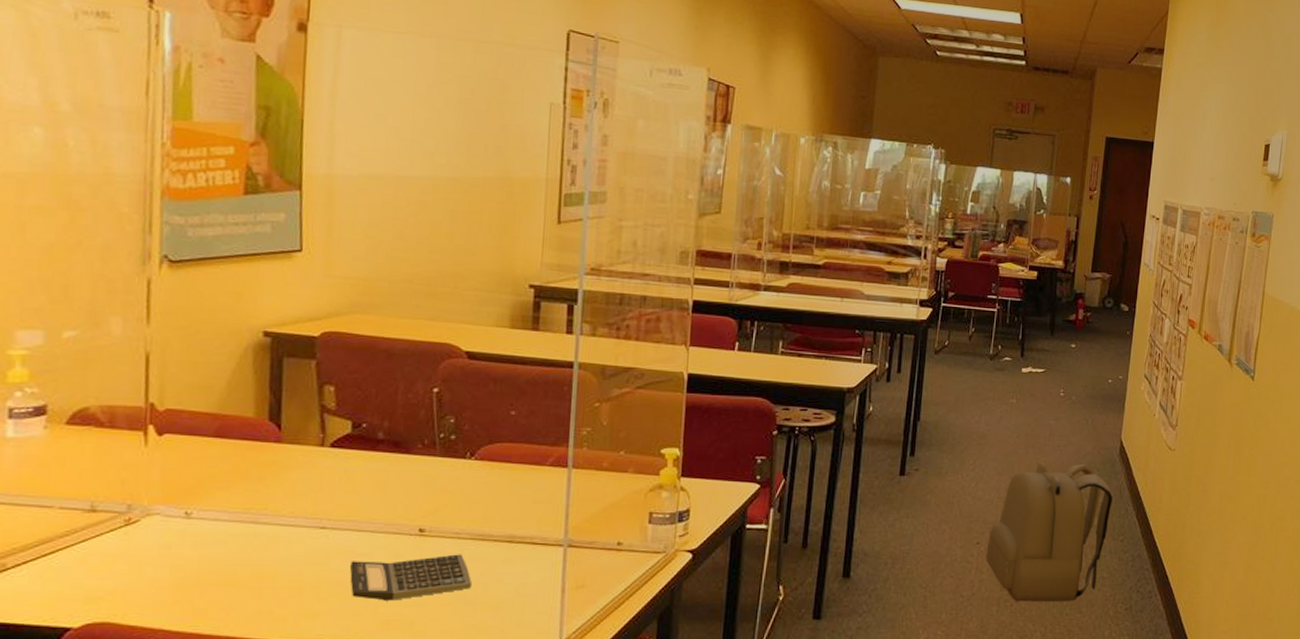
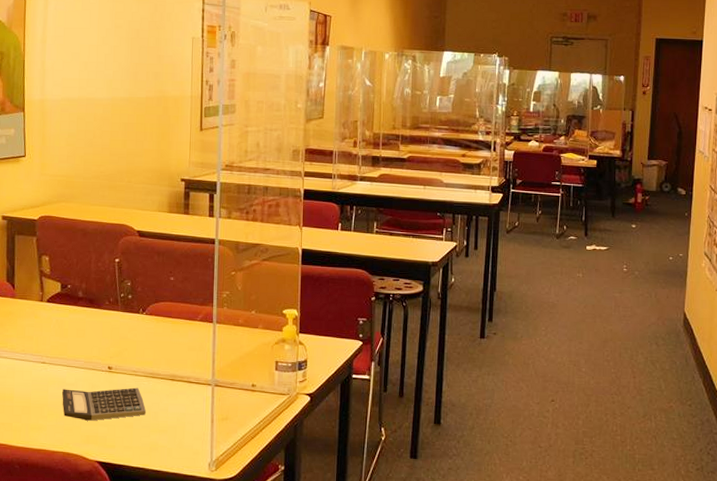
books: present [961,231,984,260] -> none [527,127,546,151]
backpack: present [986,461,1113,602] -> none [560,330,679,459]

